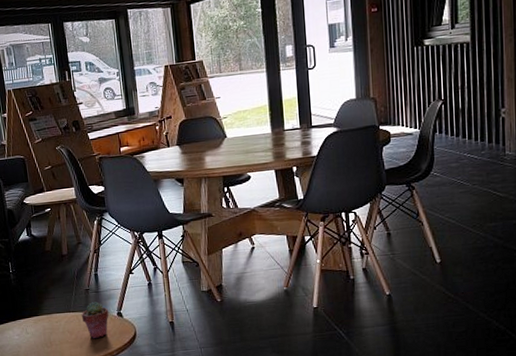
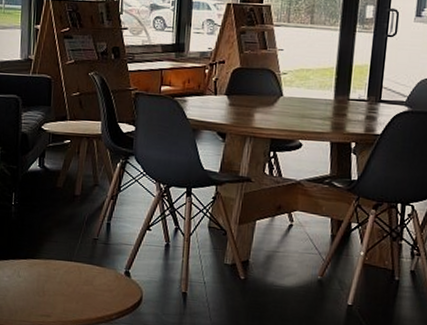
potted succulent: present [81,302,109,338] -> none [83,254,116,296]

